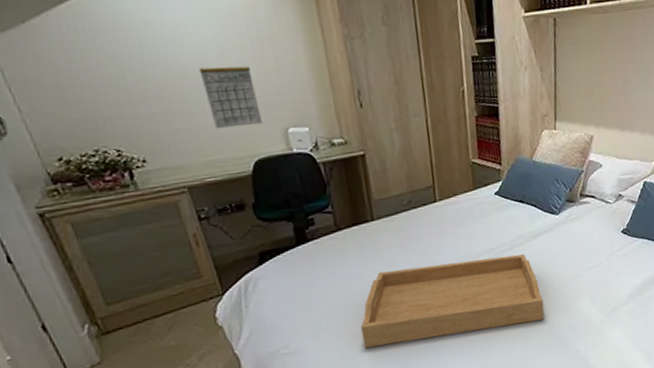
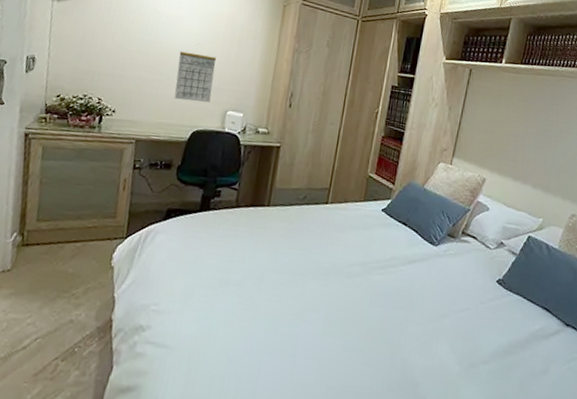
serving tray: present [360,254,544,348] -> none [223,256,403,353]

